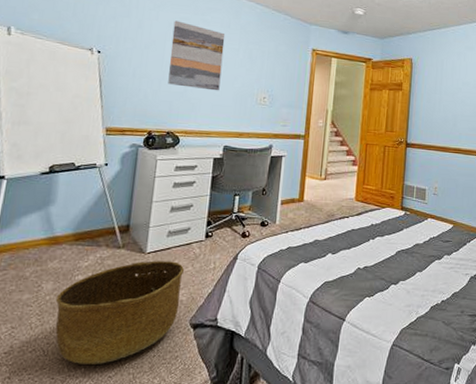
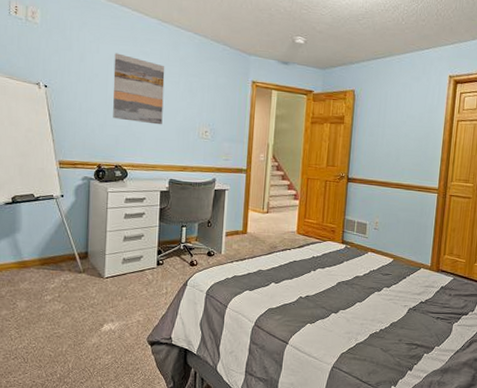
basket: present [55,261,184,364] -> none [29,284,139,372]

